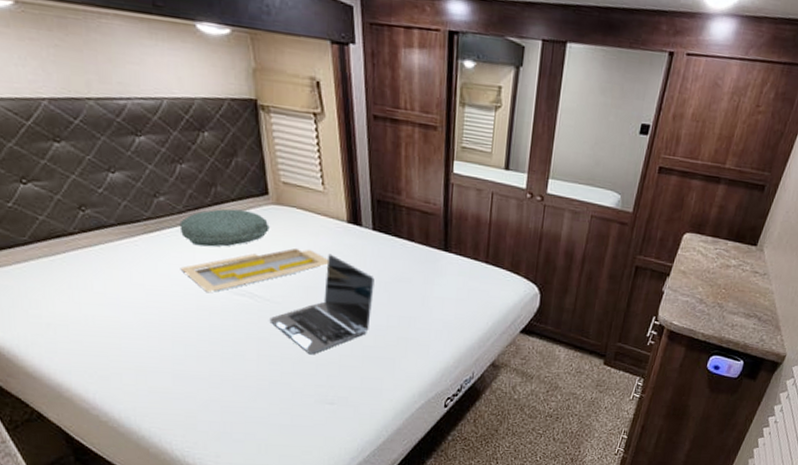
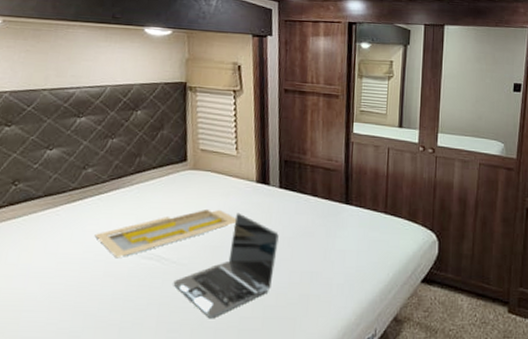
pillow: present [179,209,270,247] -> none [101,176,184,213]

